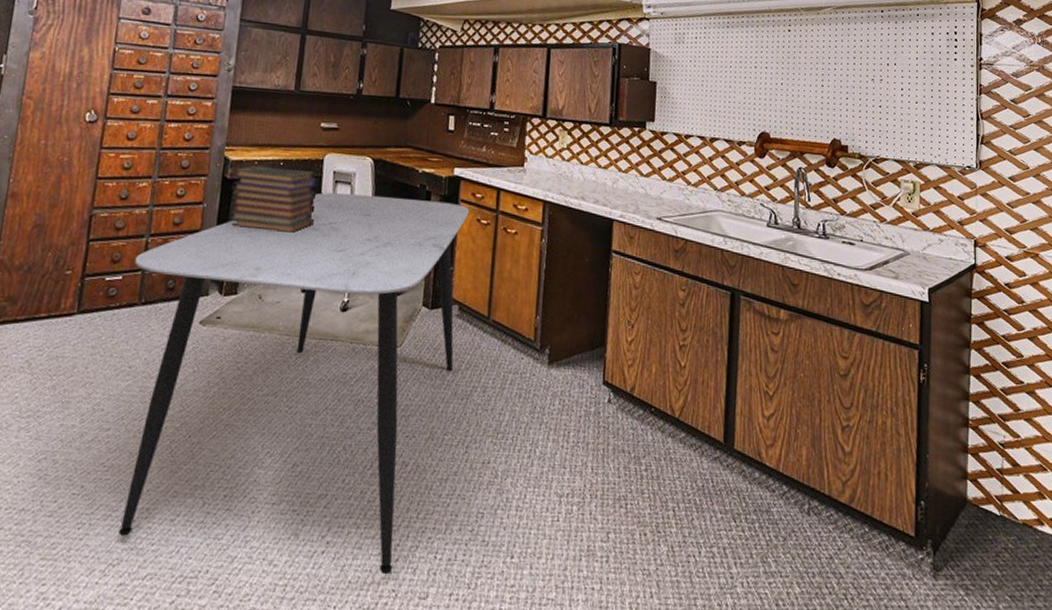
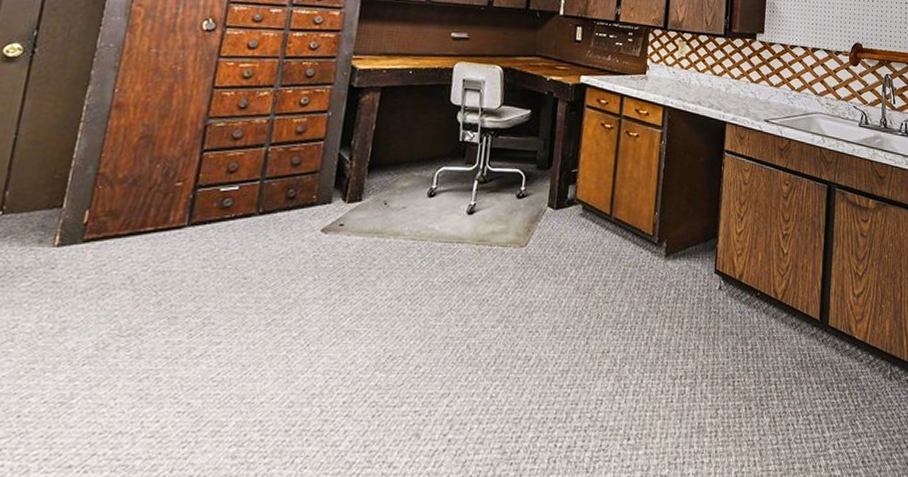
dining table: present [118,192,469,575] -> none [228,99,594,467]
book stack: present [230,166,319,233] -> none [356,74,448,139]

